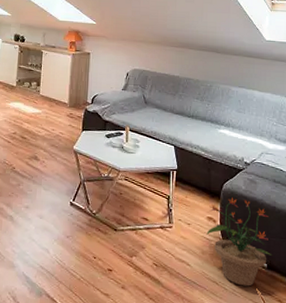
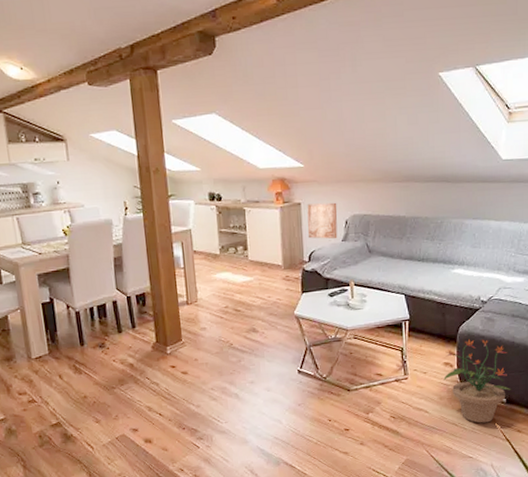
wall art: none [93,55,121,88] -> present [307,202,338,240]

